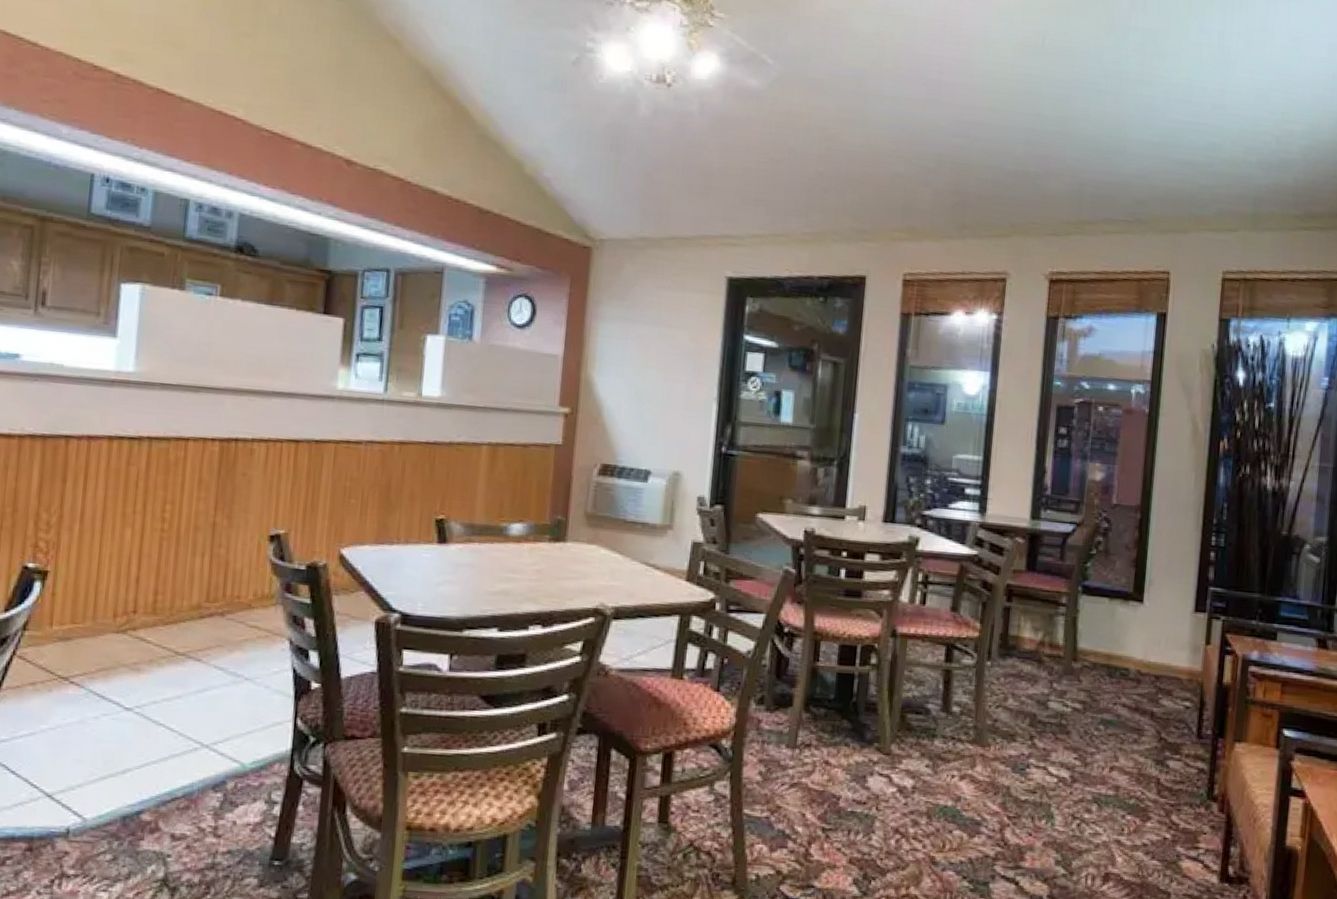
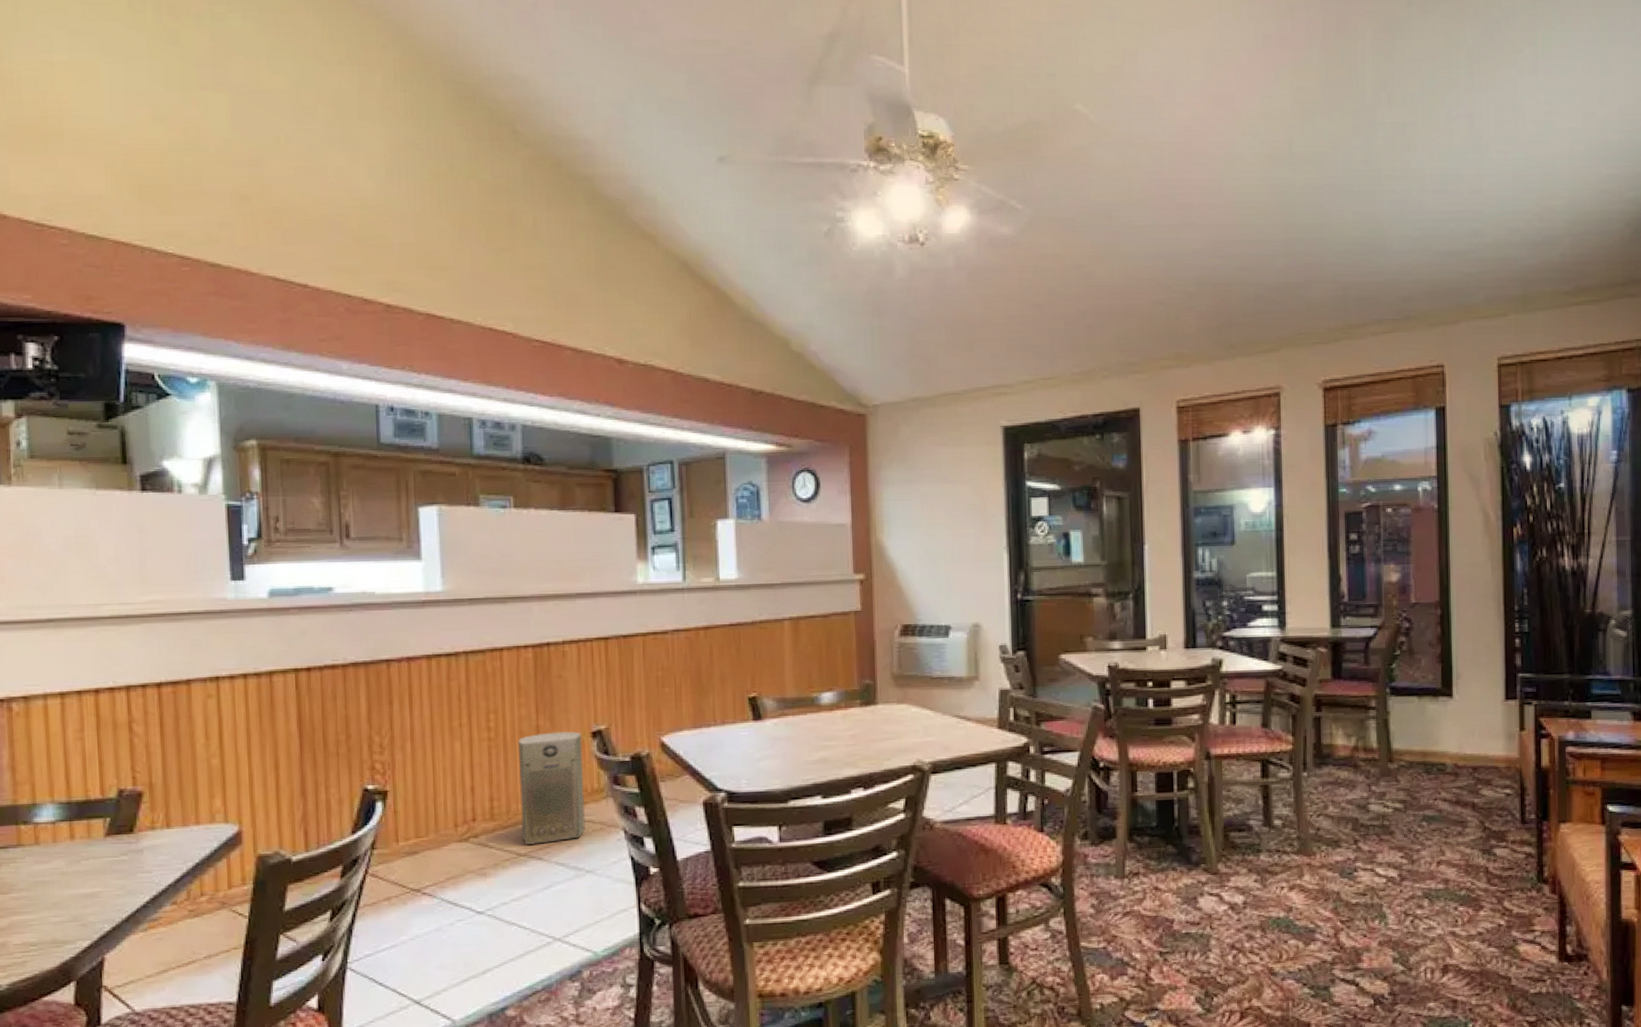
air purifier: none [183,530,259,645] -> present [518,731,585,846]

